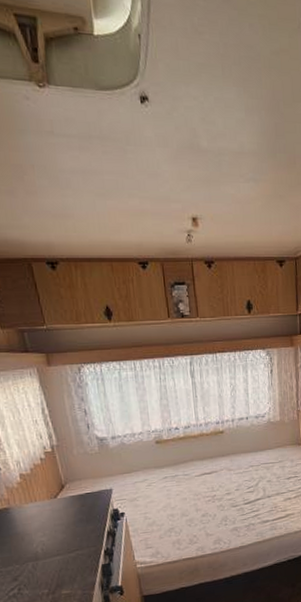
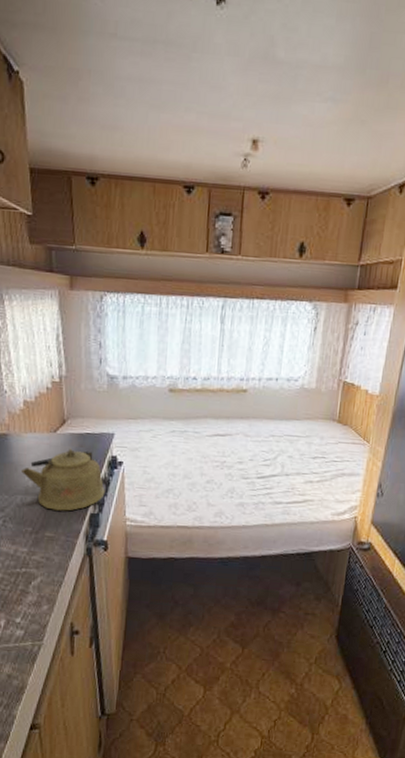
kettle: none [29,508,113,569] -> present [22,448,105,511]

